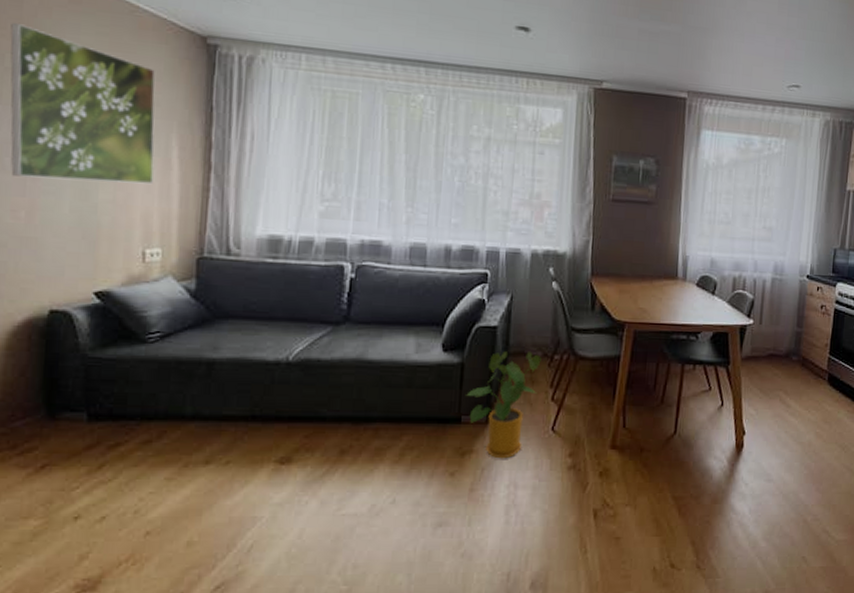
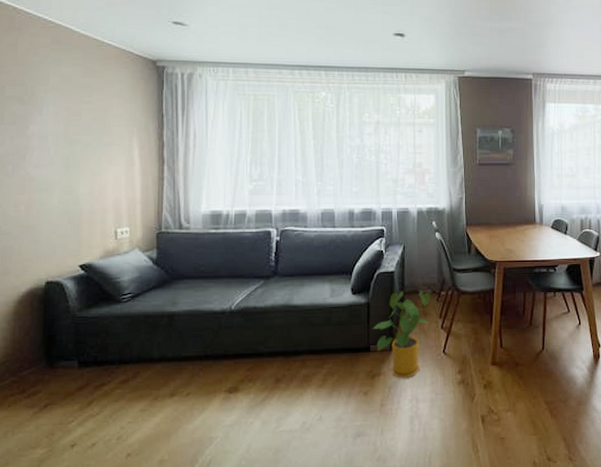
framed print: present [10,23,156,185] -> none [9,62,121,179]

